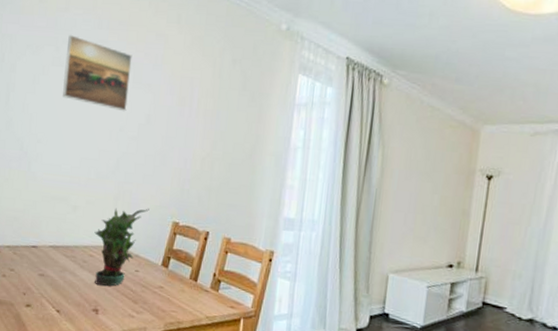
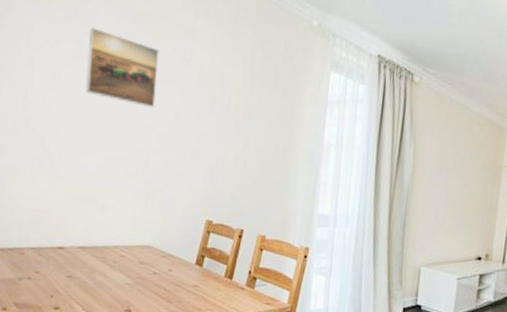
potted plant: present [94,208,150,286] -> none [124,206,182,286]

